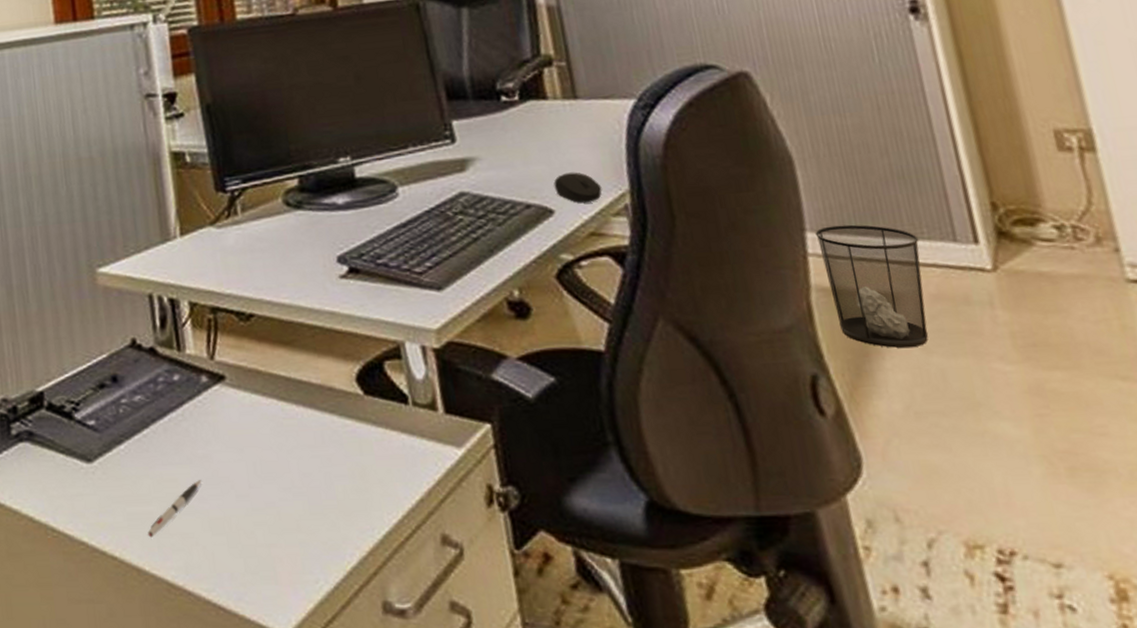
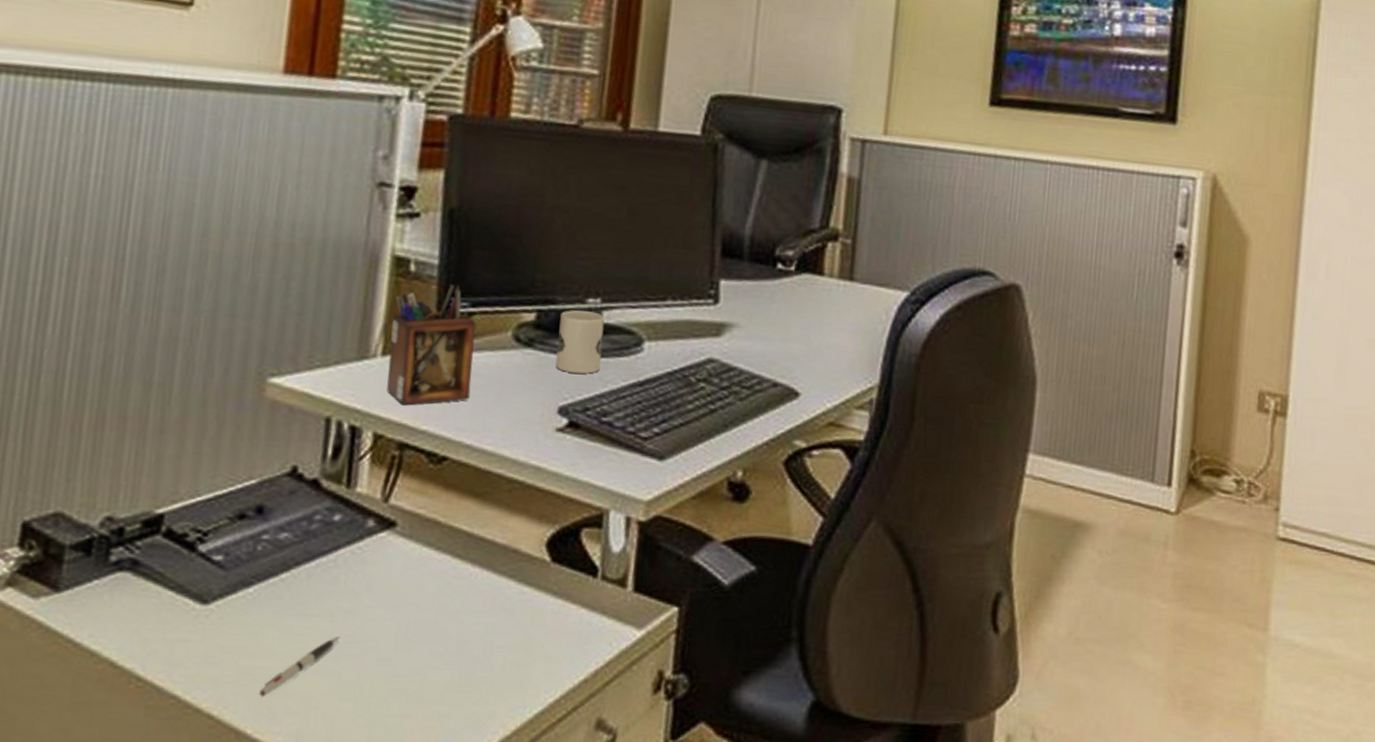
desk organizer: none [180,166,260,275] -> present [386,284,477,406]
mug: none [319,169,364,226] -> present [555,310,605,374]
computer mouse: present [553,172,602,203] -> none [806,356,853,391]
waste bin: present [815,224,929,348] -> none [1034,450,1123,577]

